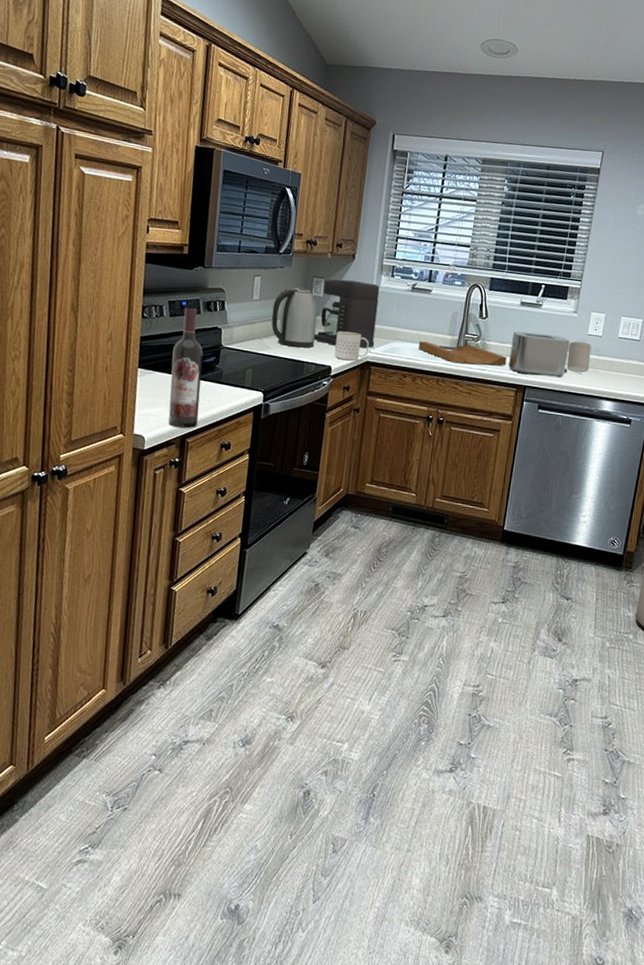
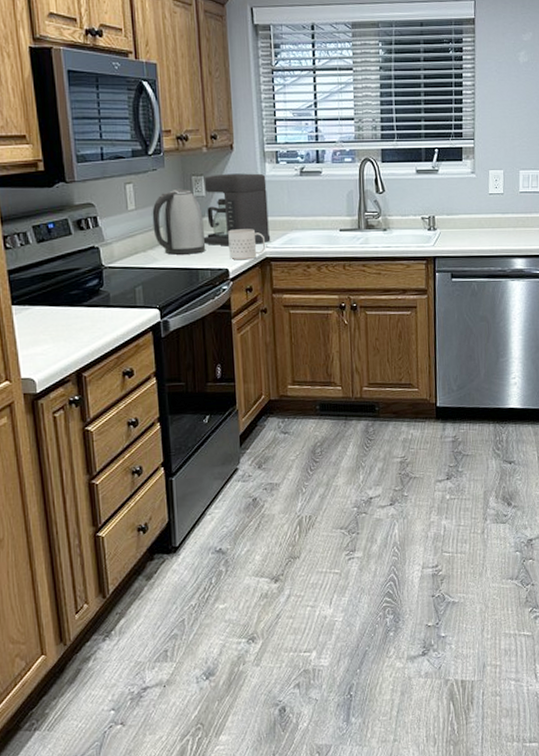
wine bottle: present [168,307,203,429] -> none [48,228,93,363]
cutting board: present [418,341,507,366] -> none [317,222,412,245]
toaster: present [508,331,570,378] -> none [413,200,475,245]
canister: present [566,340,601,375] -> none [471,201,505,236]

